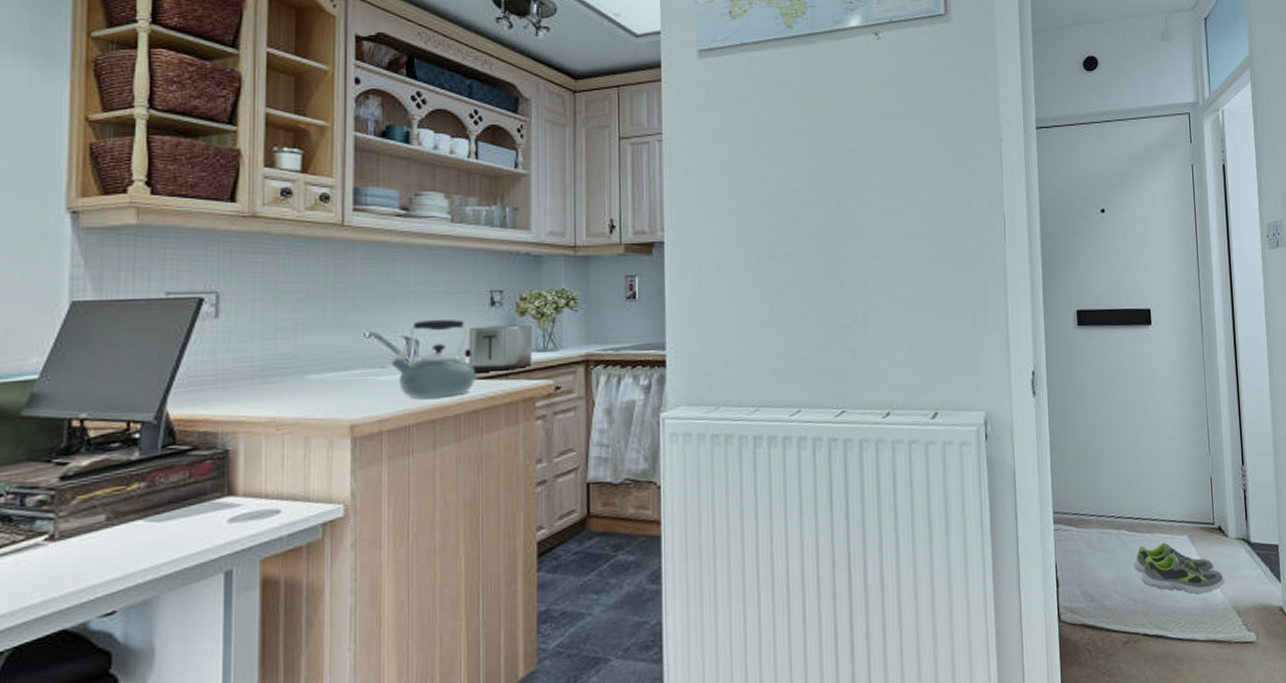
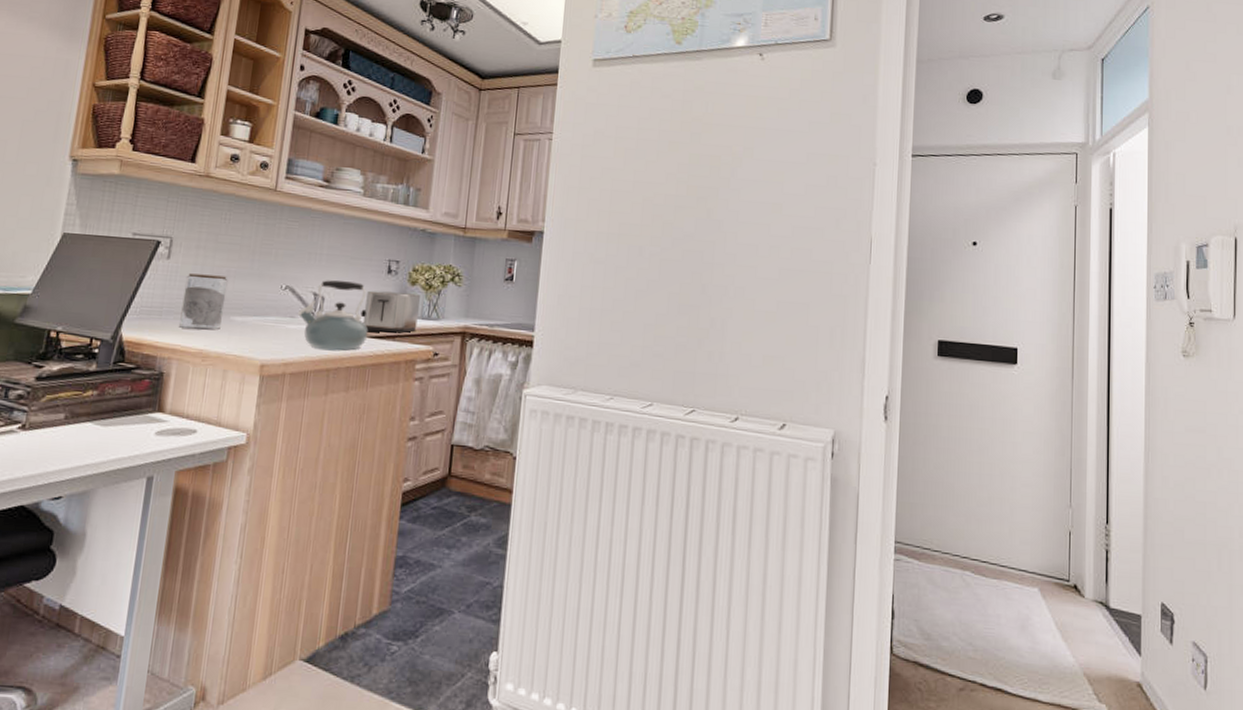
jar: none [242,330,297,396] -> present [179,273,228,330]
athletic shoe: present [1134,542,1225,594] -> none [977,591,1077,654]

